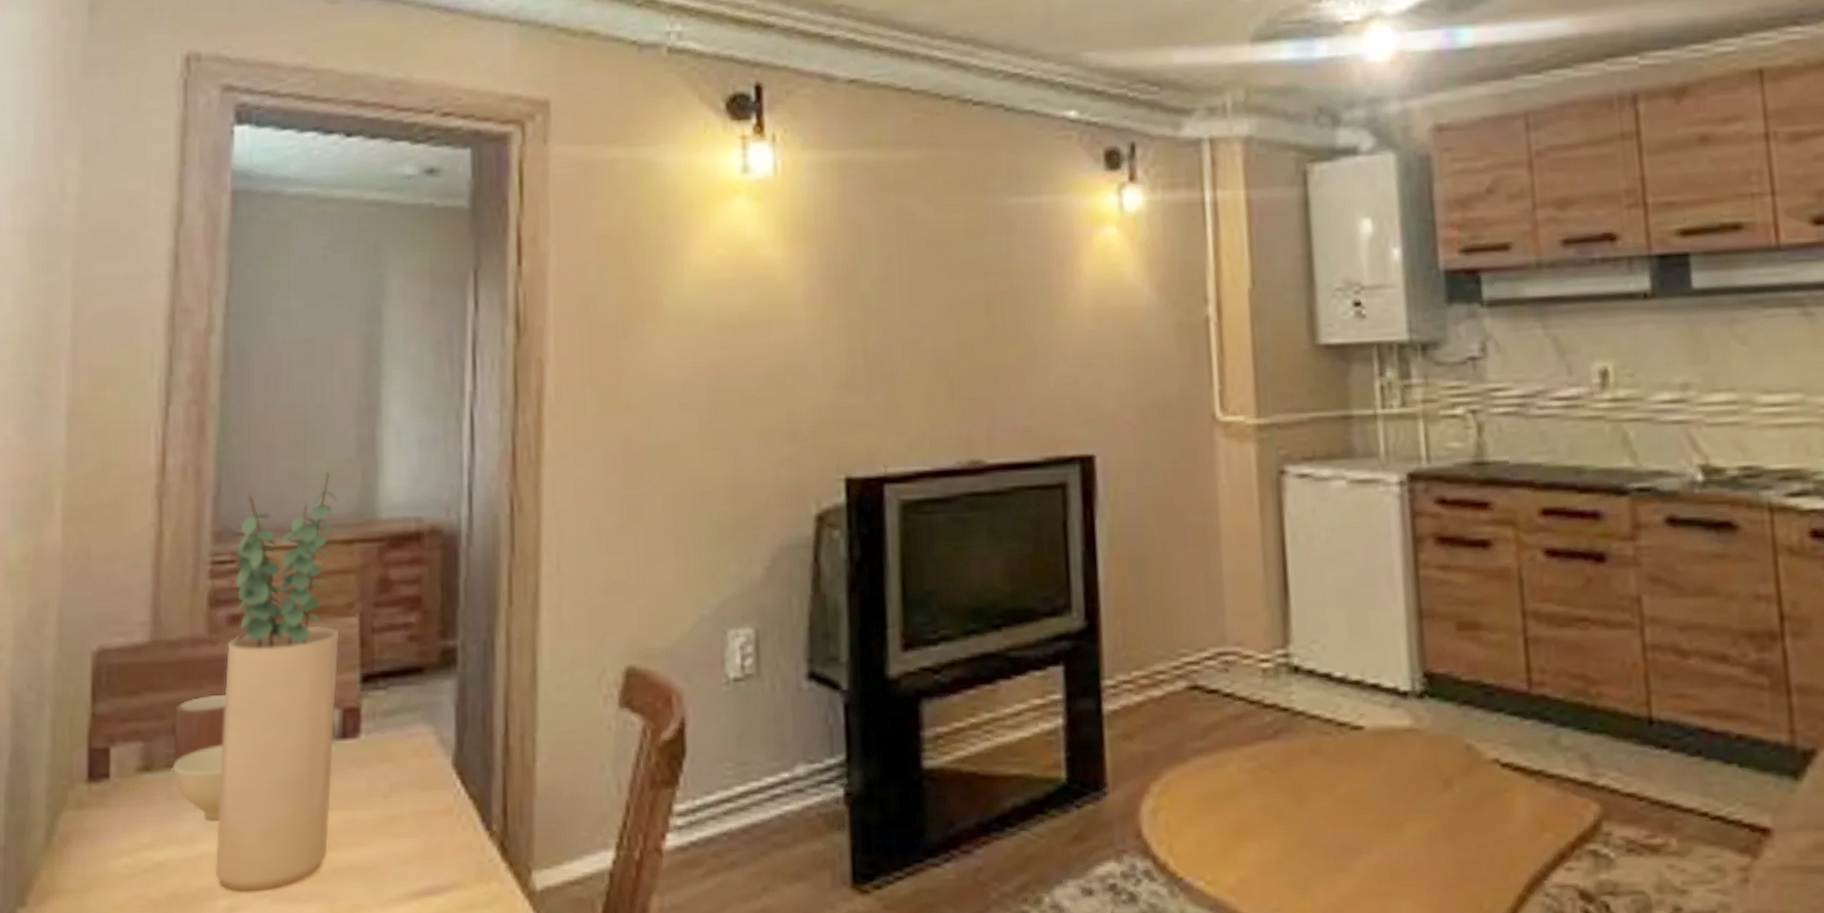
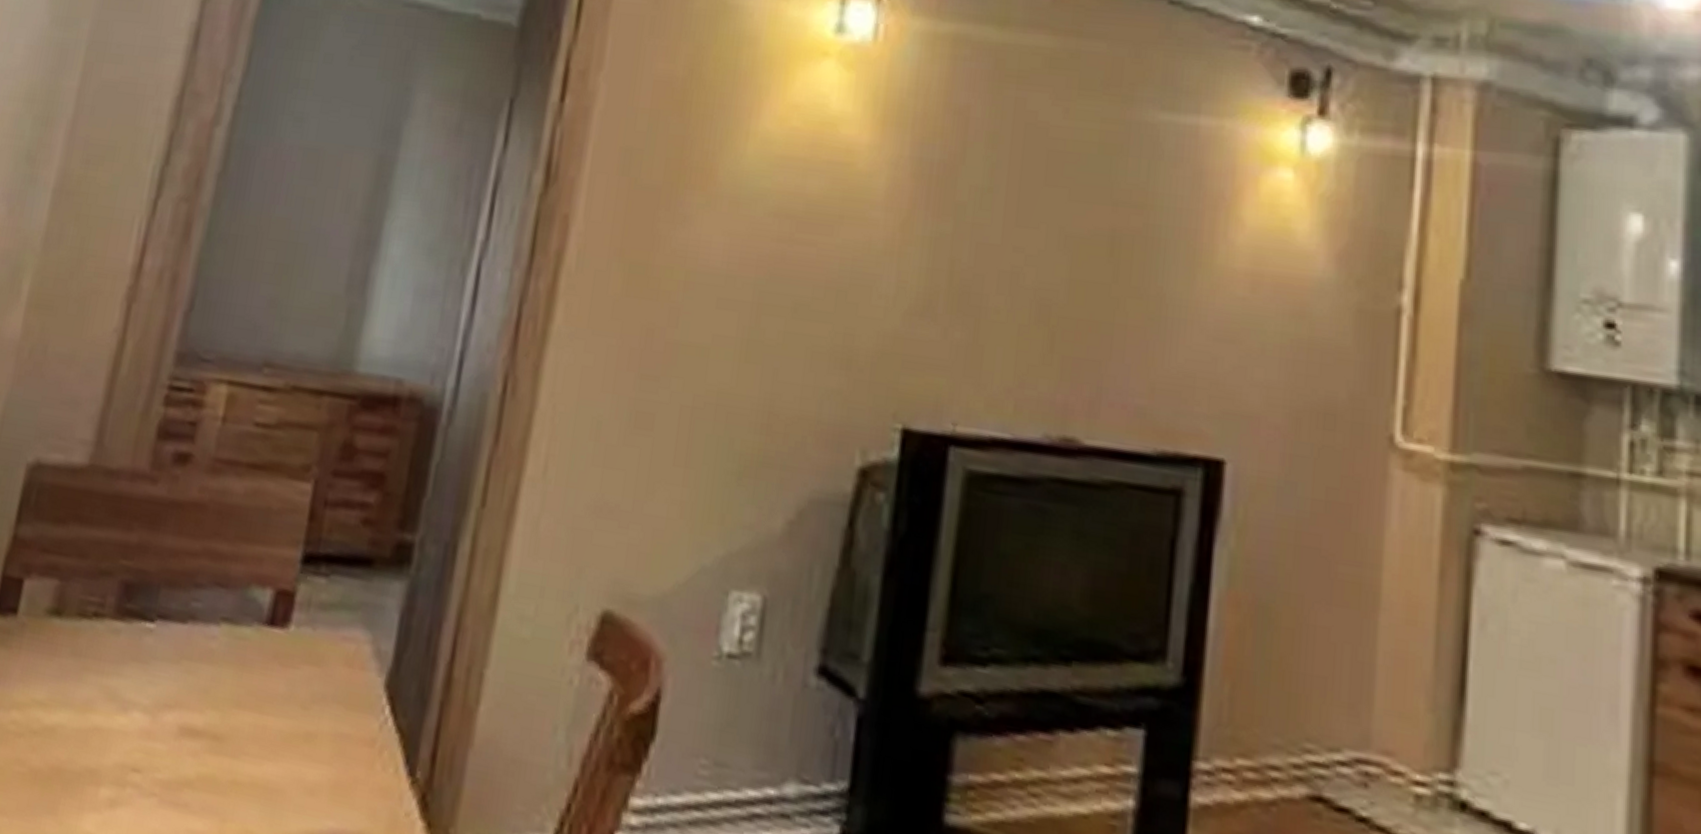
mug: present [173,693,226,763] -> none [86,540,155,613]
bowl: present [173,745,224,820] -> none [83,602,142,691]
vase: present [214,472,340,891] -> none [103,306,315,789]

